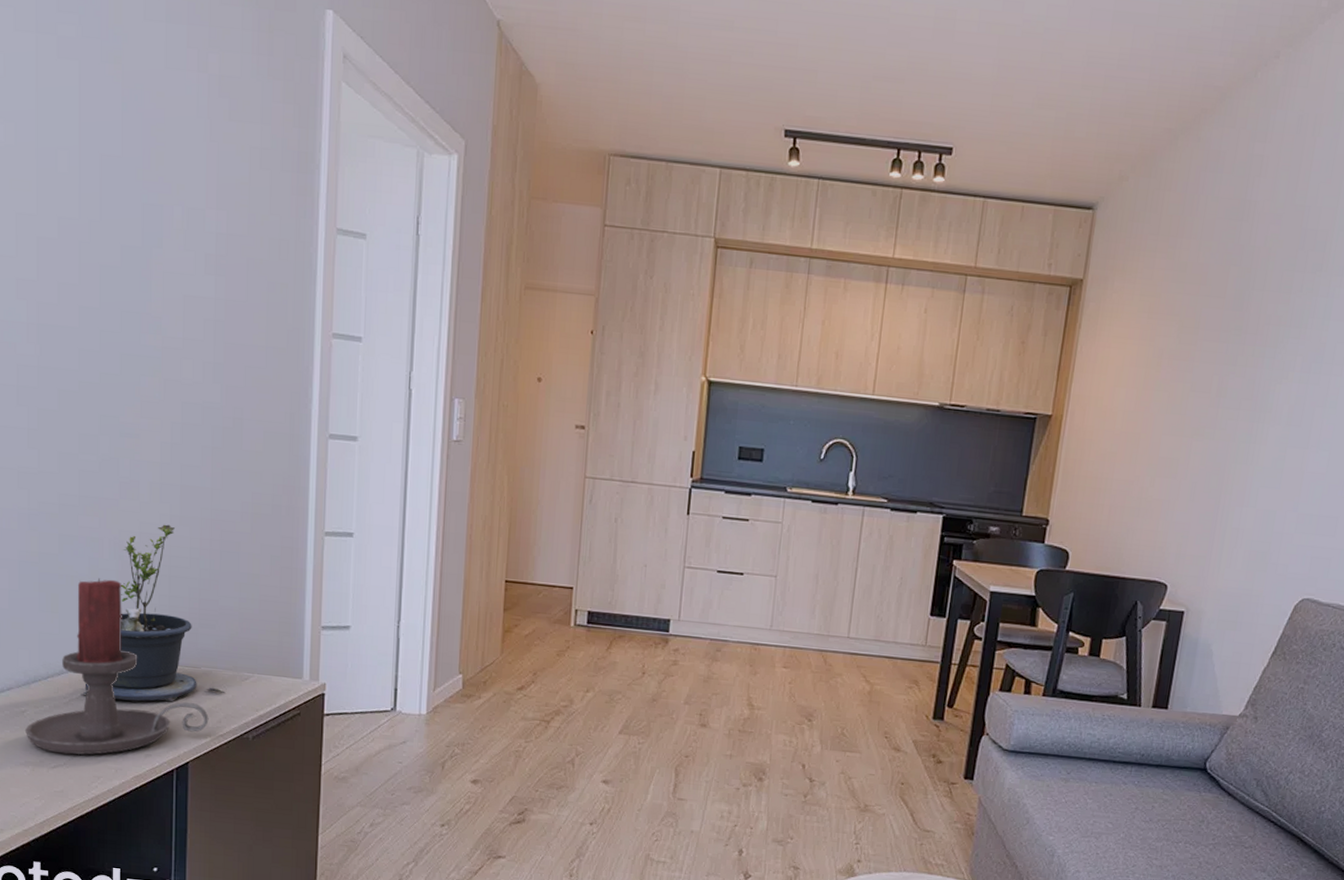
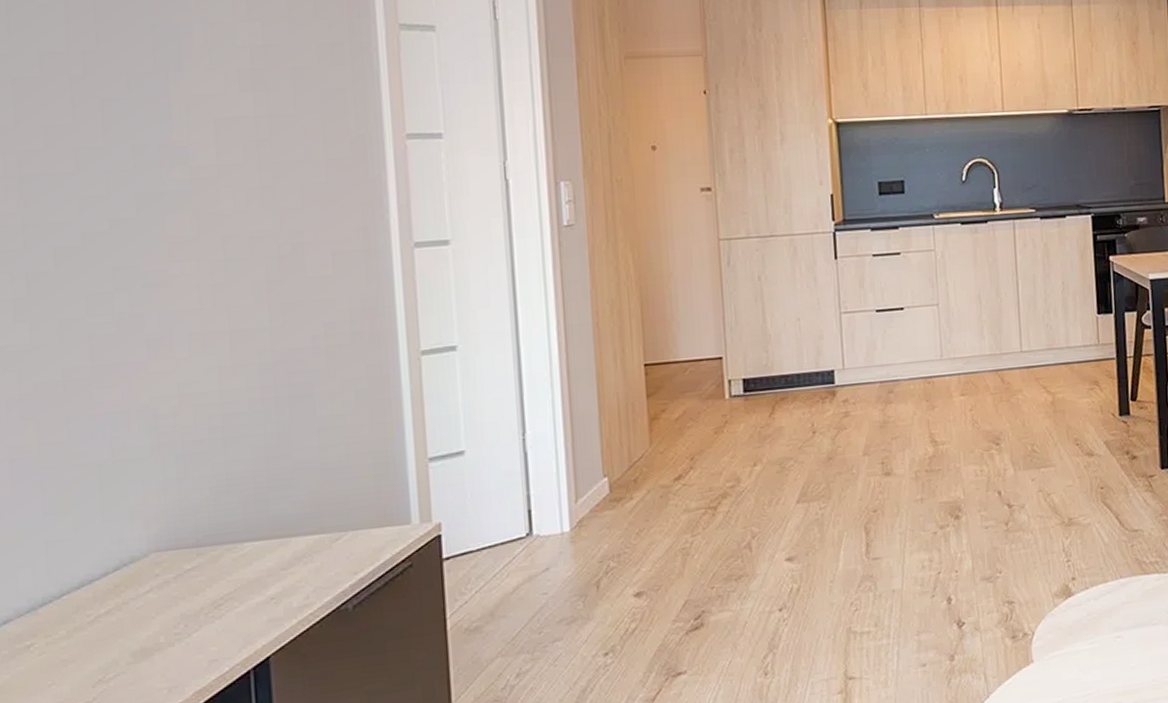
candle holder: present [24,578,209,755] -> none [32,457,293,689]
potted plant: present [81,524,226,702] -> none [111,378,312,606]

